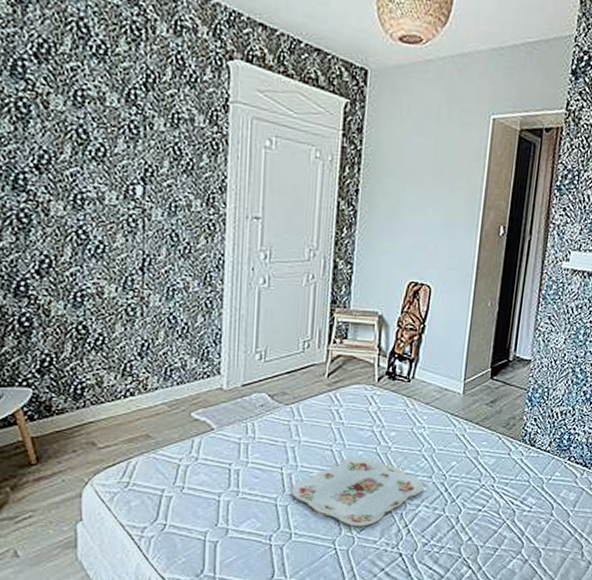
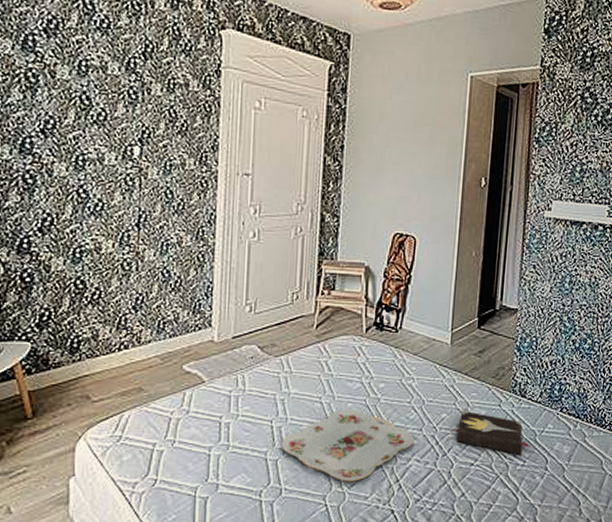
hardback book: none [464,458,537,502] -> present [455,410,530,455]

